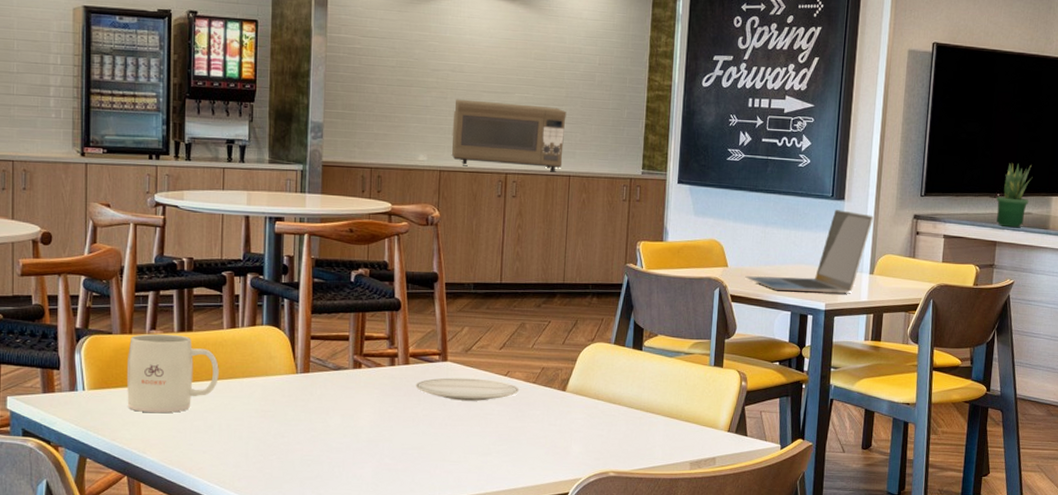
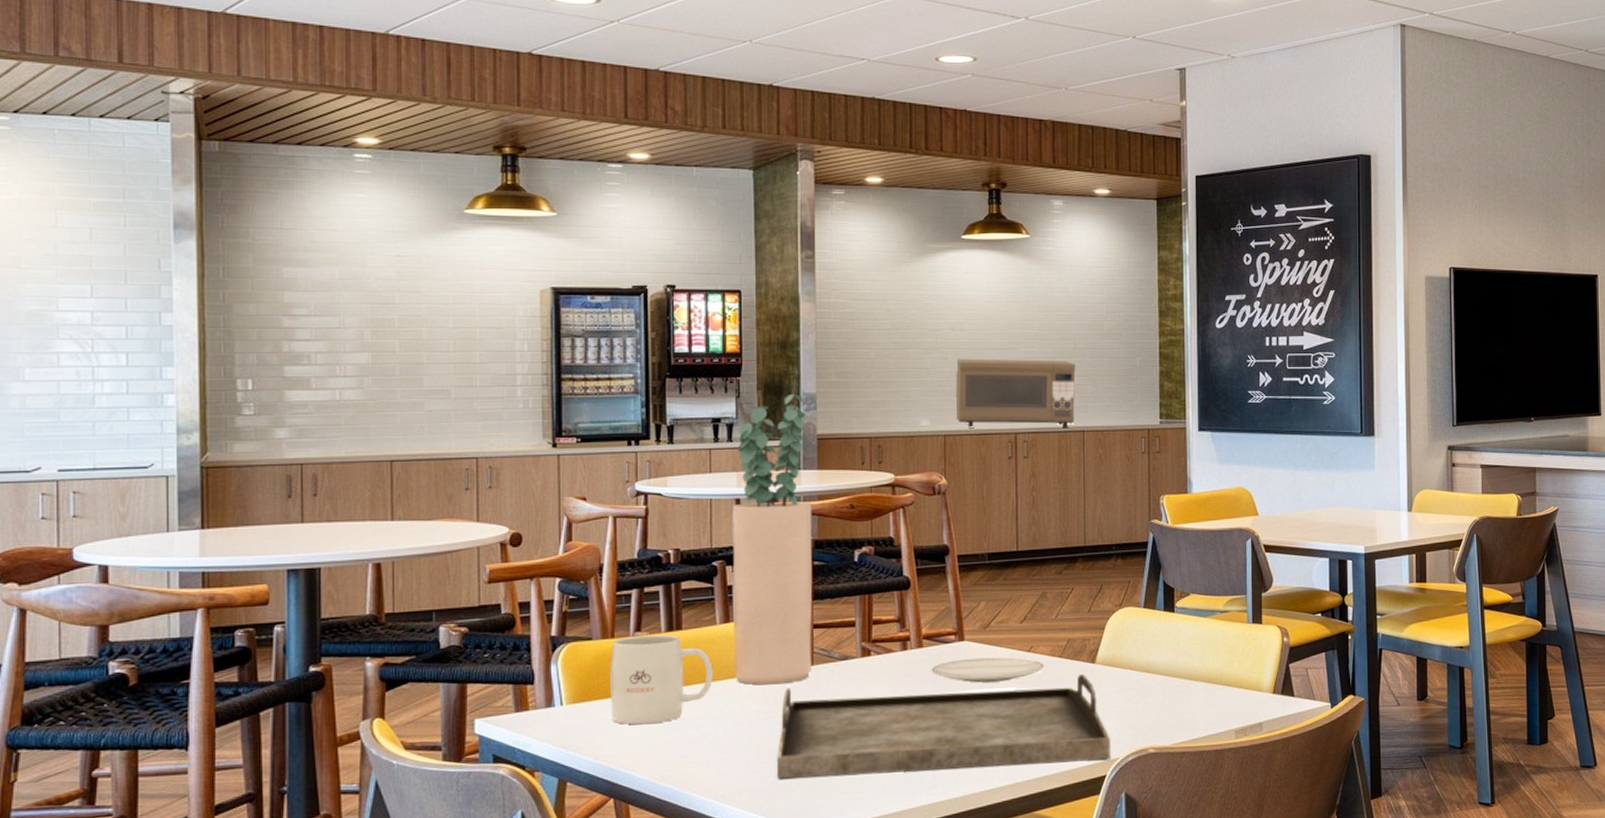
vase: none [238,107,315,387] -> present [732,378,813,685]
serving tray: none [273,391,575,478] -> present [777,673,1110,778]
laptop: present [745,210,874,295] -> none [1277,446,1407,537]
planter: present [996,163,1033,228] -> none [1531,385,1566,452]

